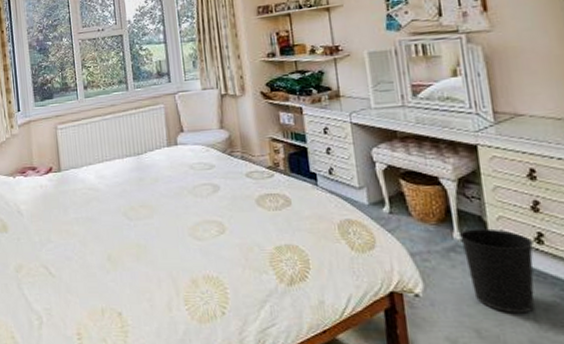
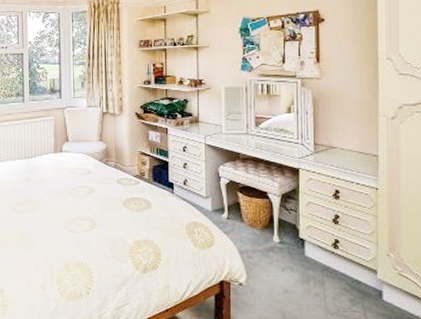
wastebasket: present [460,228,534,313] -> none [278,234,332,301]

